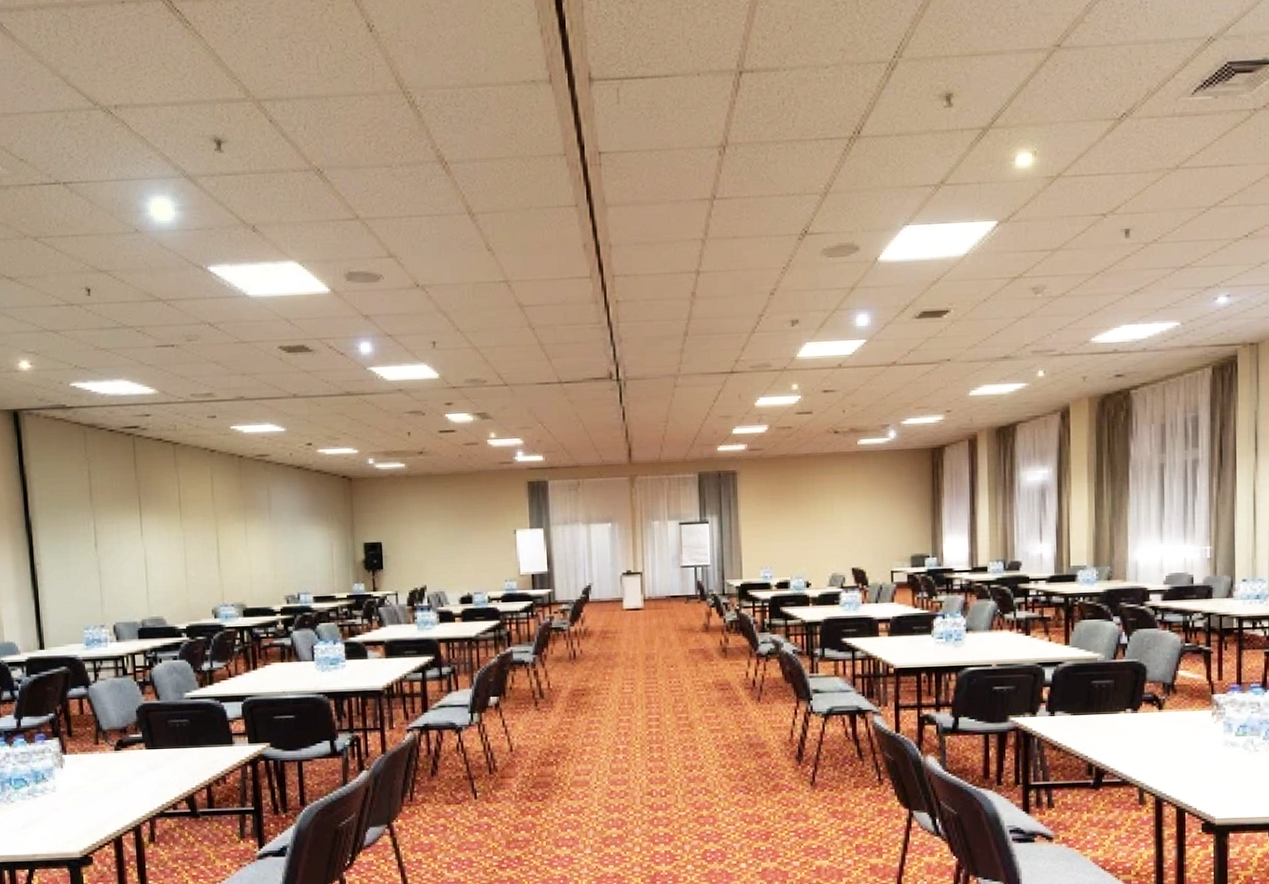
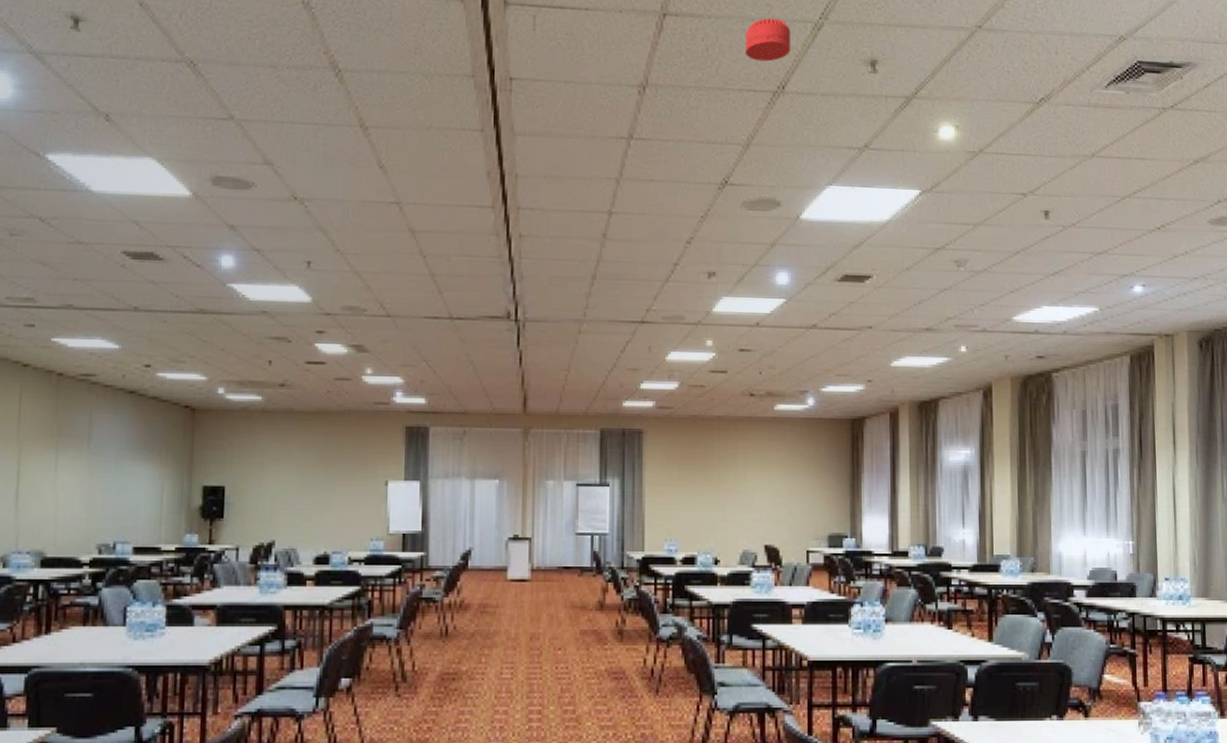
smoke detector: none [820,62,865,109] -> present [746,17,791,62]

